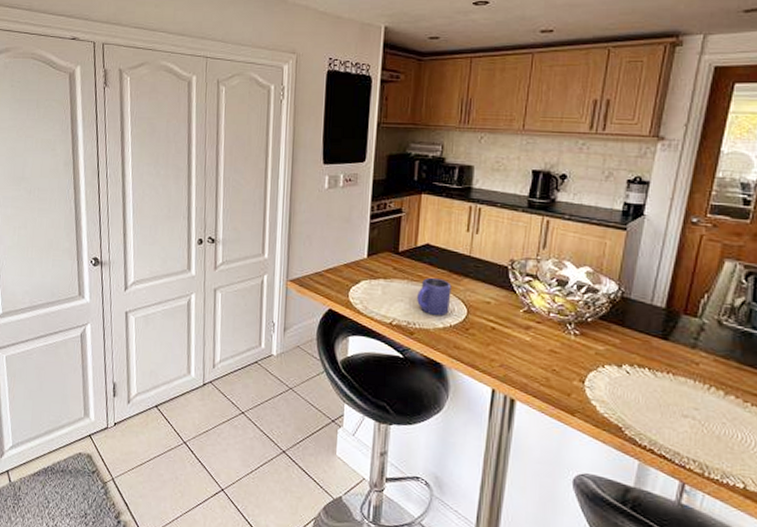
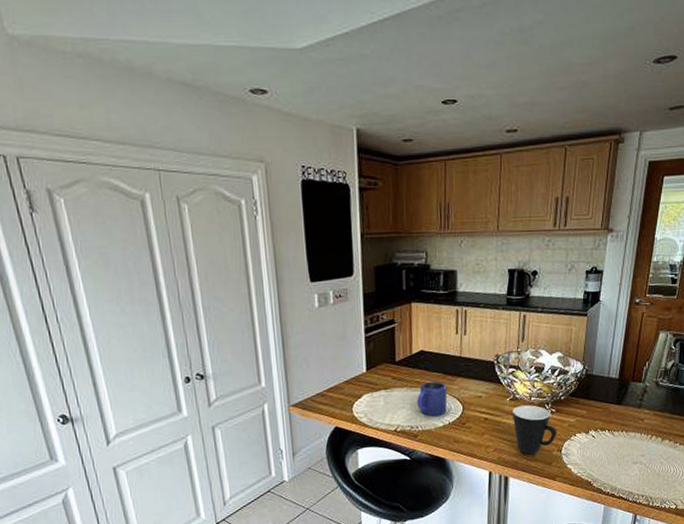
mug: none [525,320,580,380] -> present [513,405,557,455]

